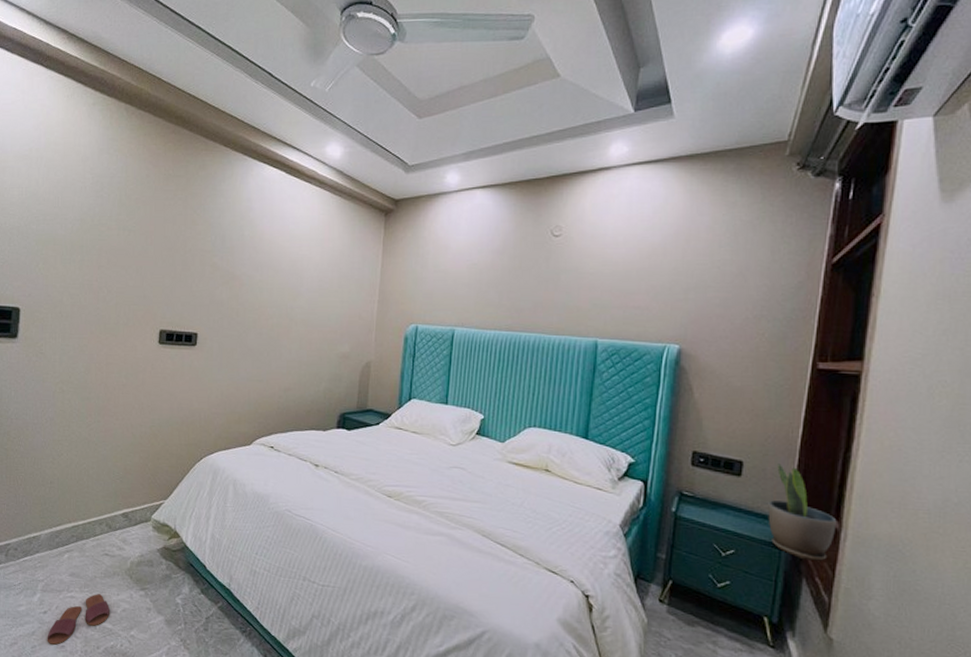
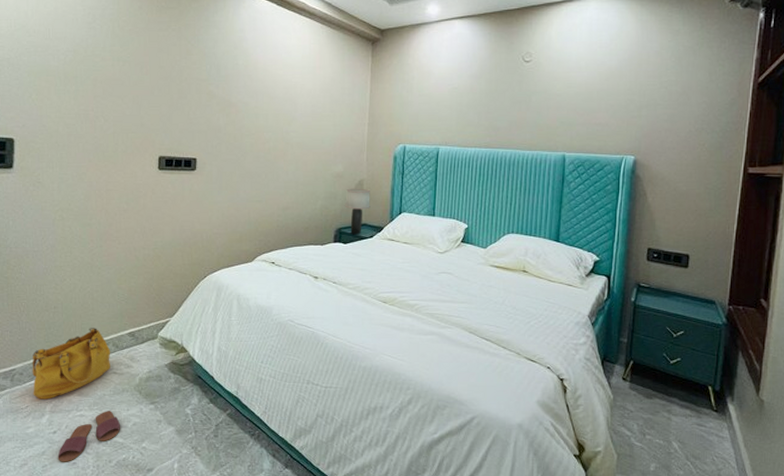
handbag: none [26,506,104,578] -> present [32,328,111,400]
table lamp: none [349,370,378,421] -> present [344,188,370,235]
potted plant: present [768,463,837,562] -> none [710,255,766,337]

